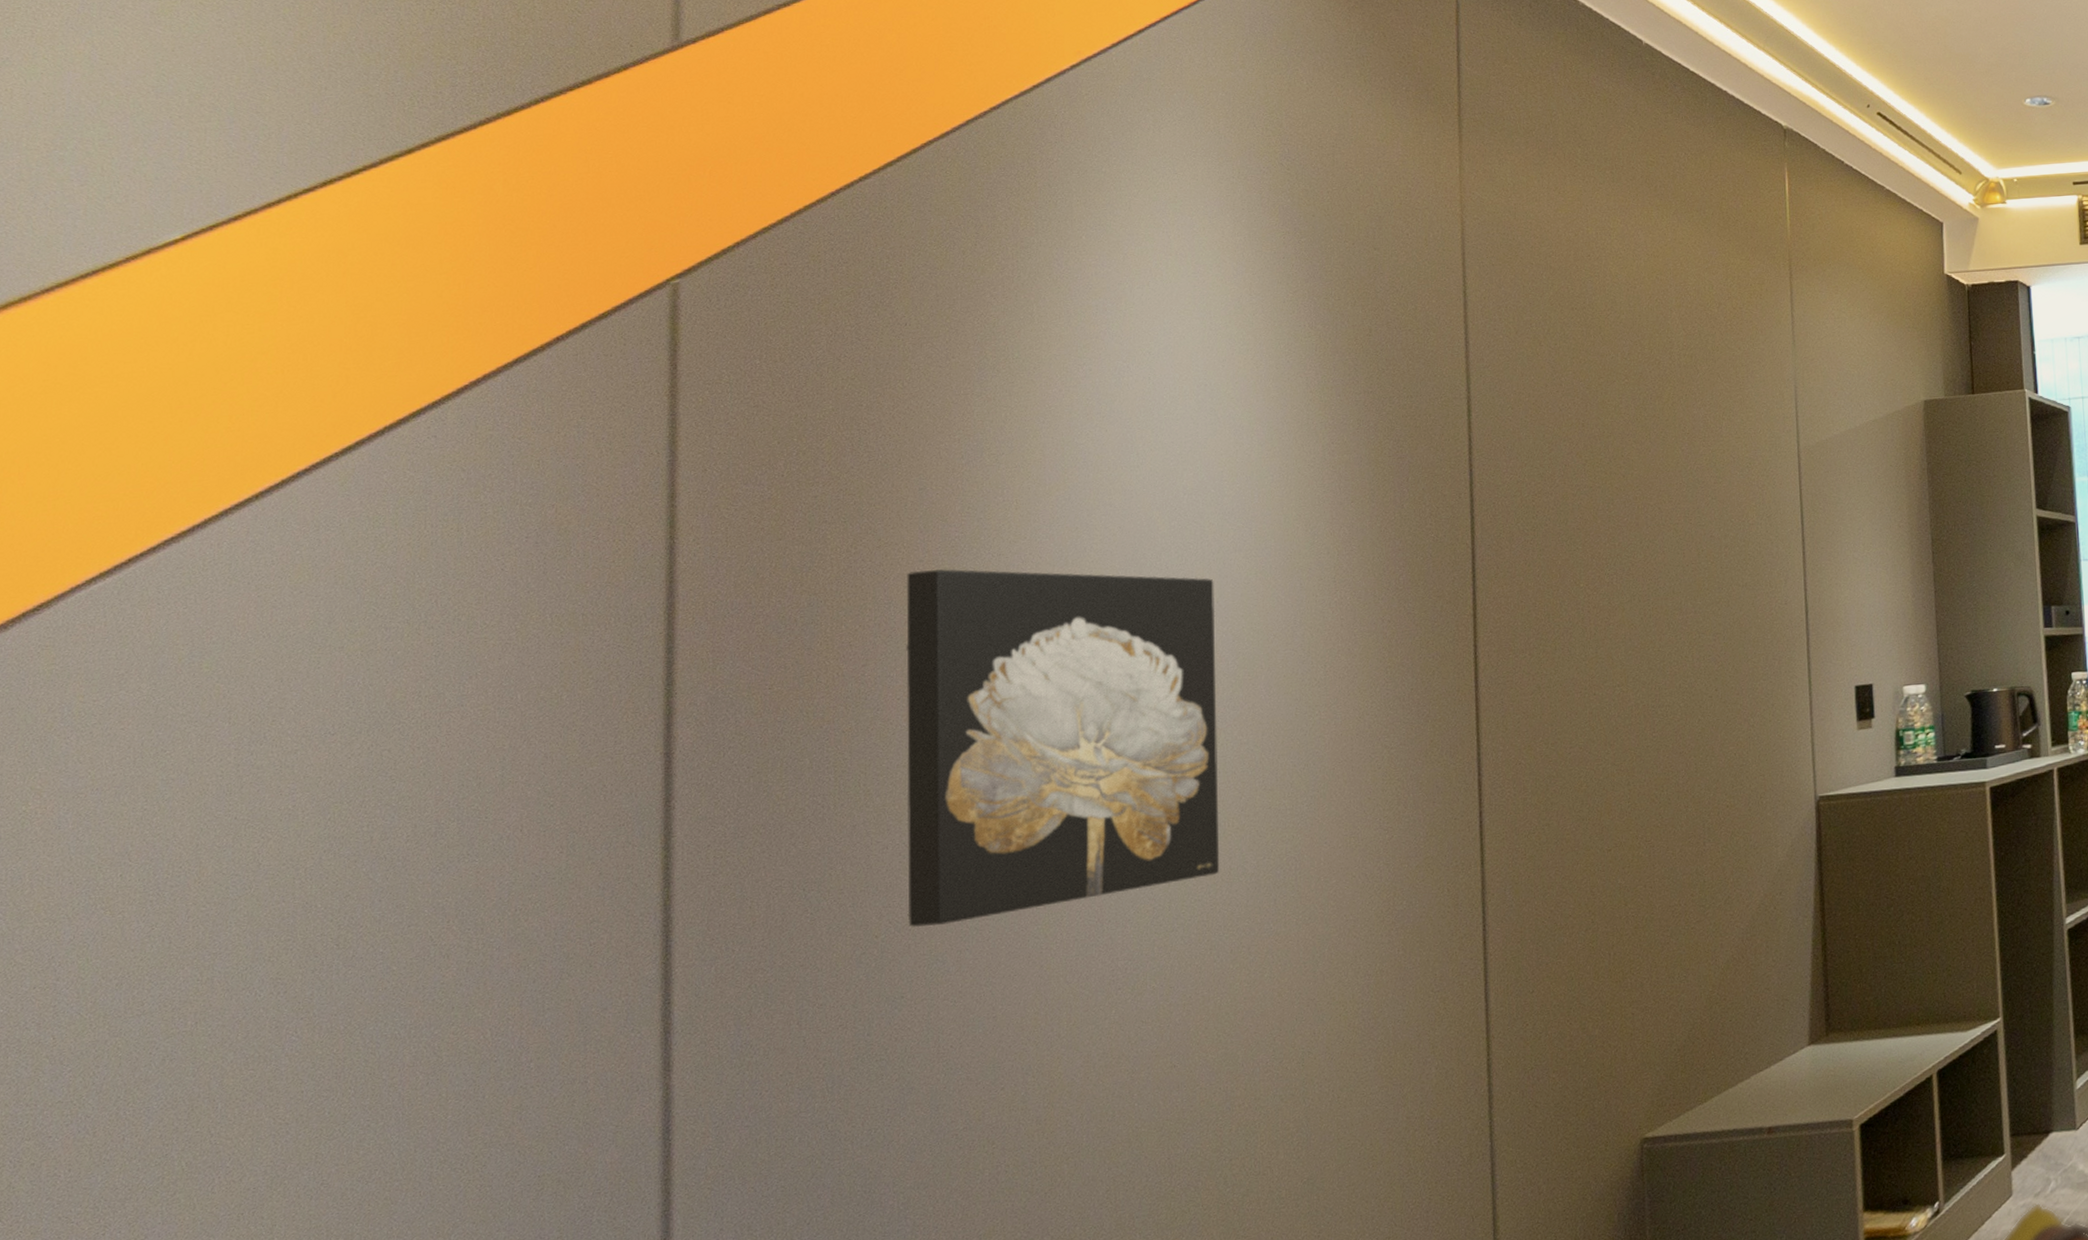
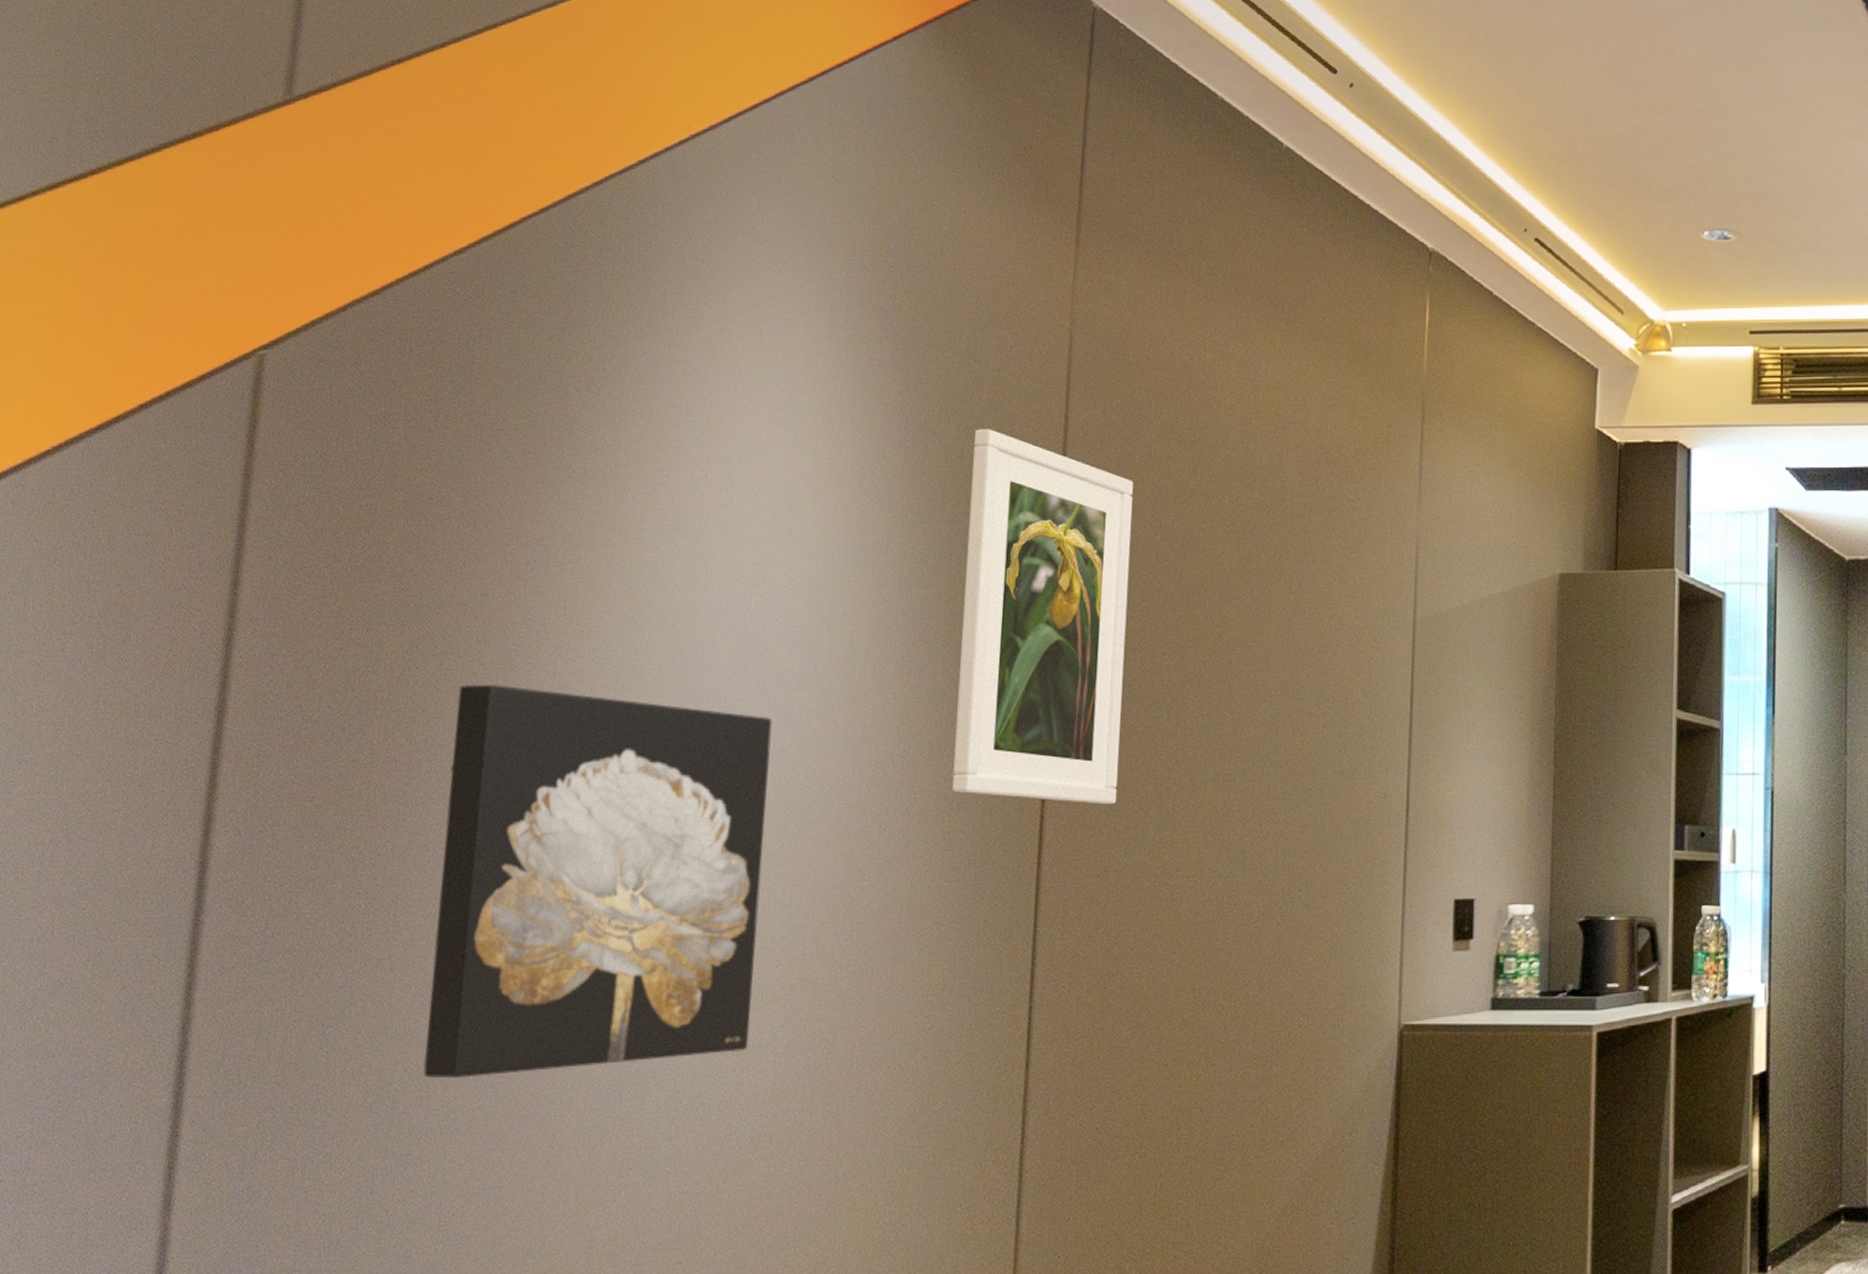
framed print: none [1380,308,1543,631] -> present [952,429,1133,805]

